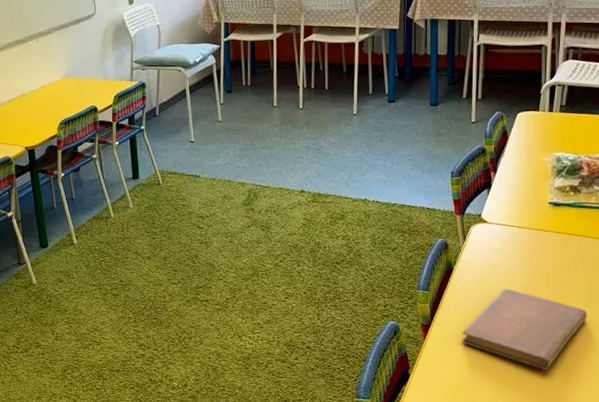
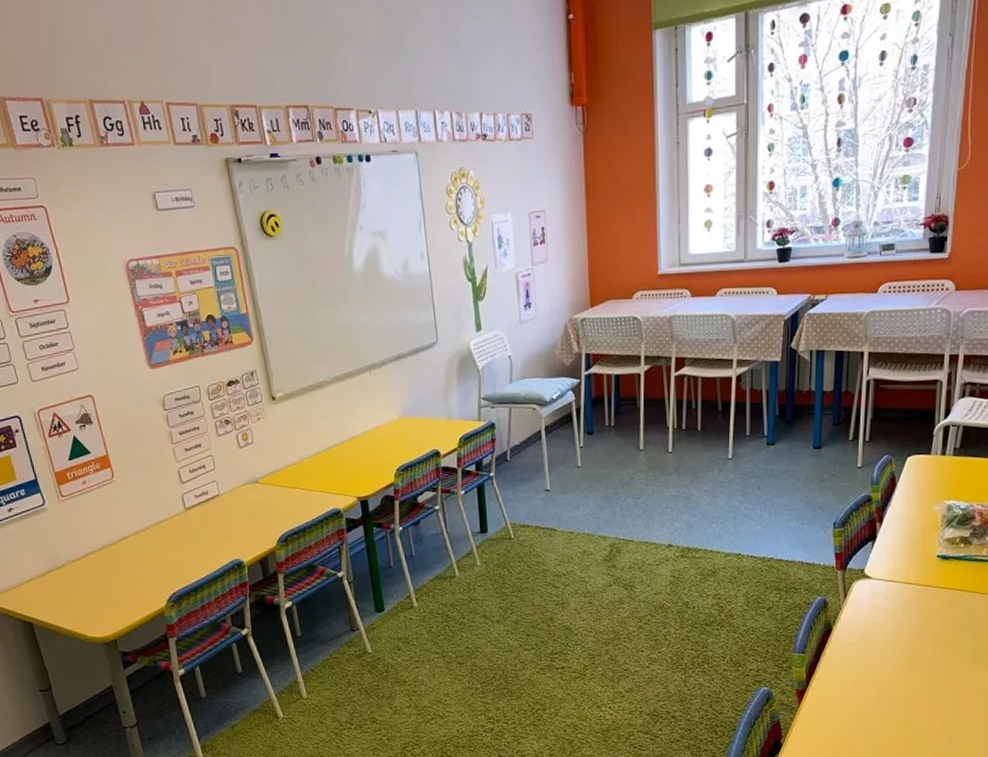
notebook: present [461,288,588,370] -> none [838,649,973,736]

